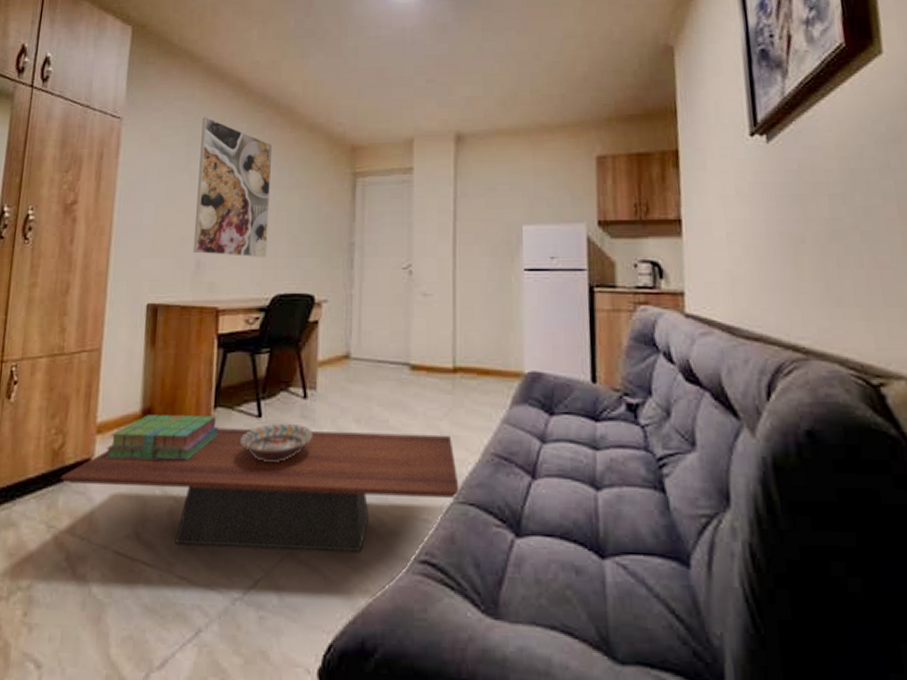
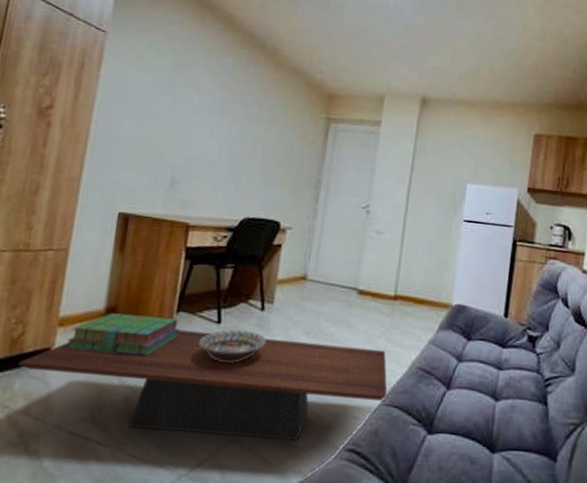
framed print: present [192,117,273,258] -> none [168,45,256,184]

